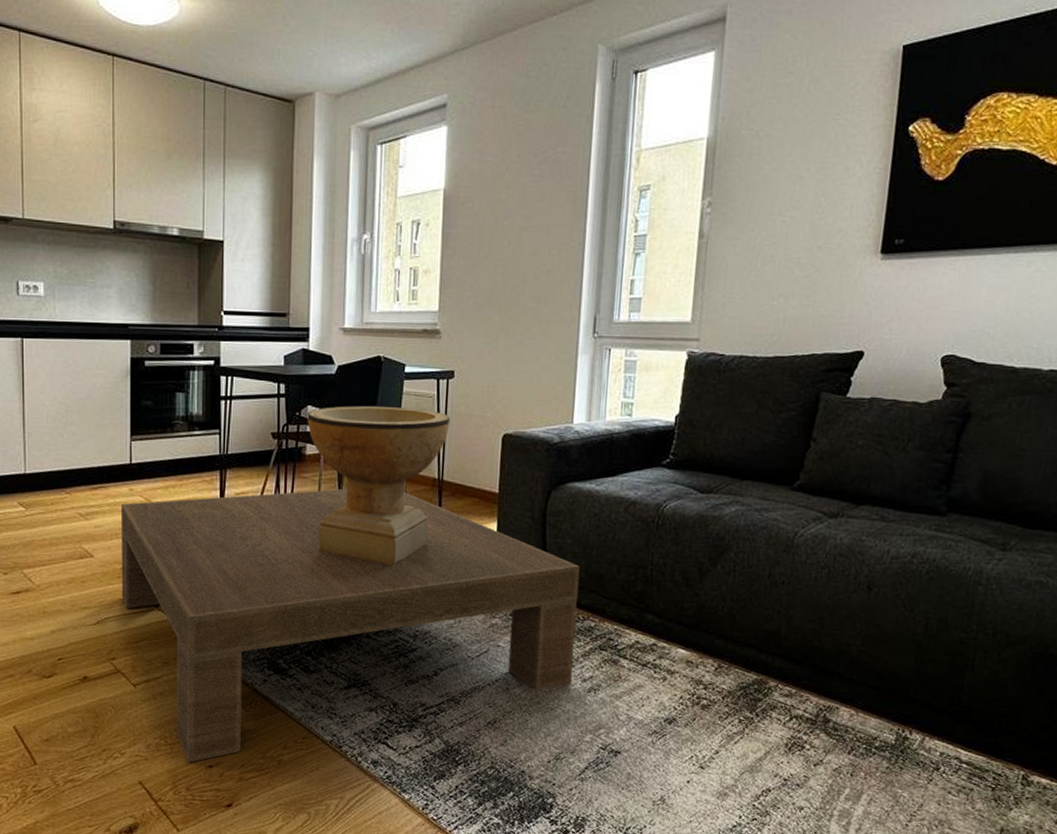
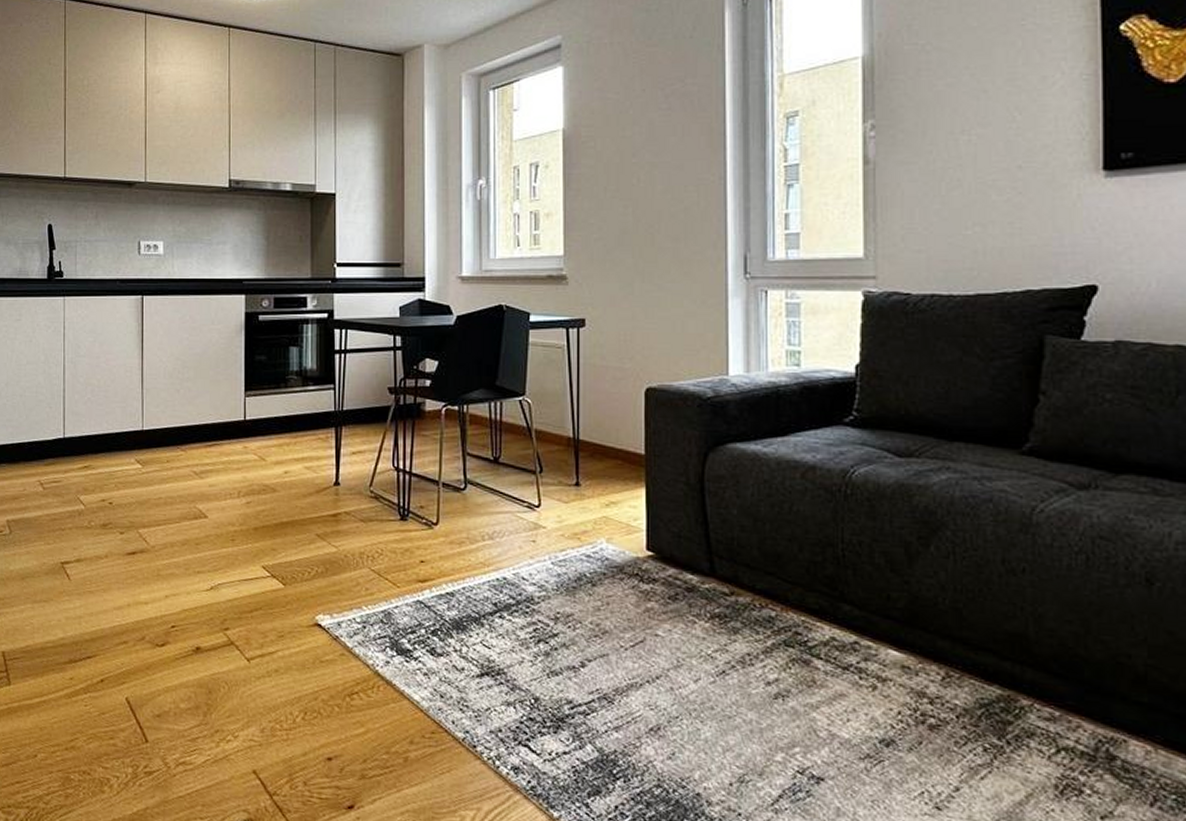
coffee table: present [120,488,581,763] -> none [234,448,752,753]
decorative bowl: present [307,405,451,566] -> none [425,357,584,536]

